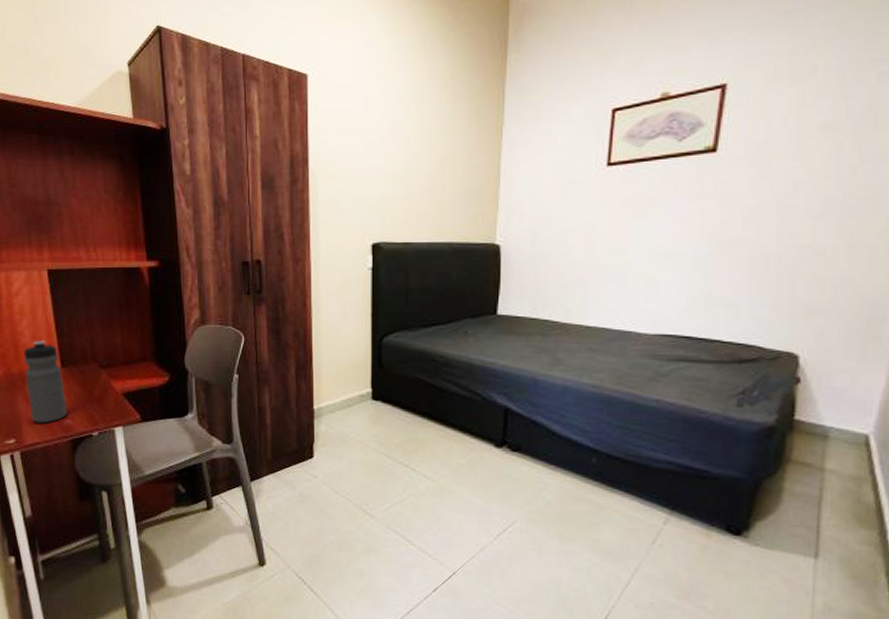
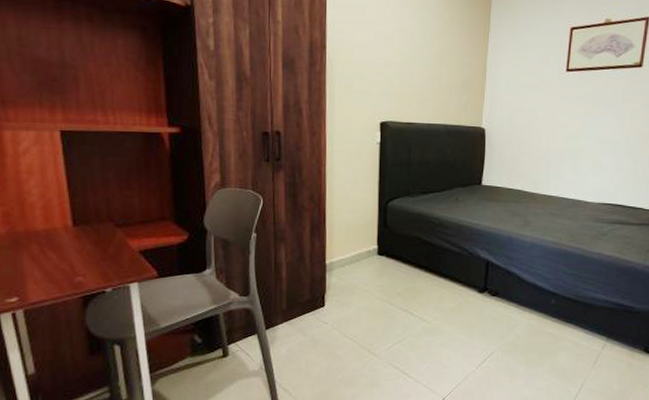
water bottle: present [24,339,68,423] -> none [31,199,79,281]

